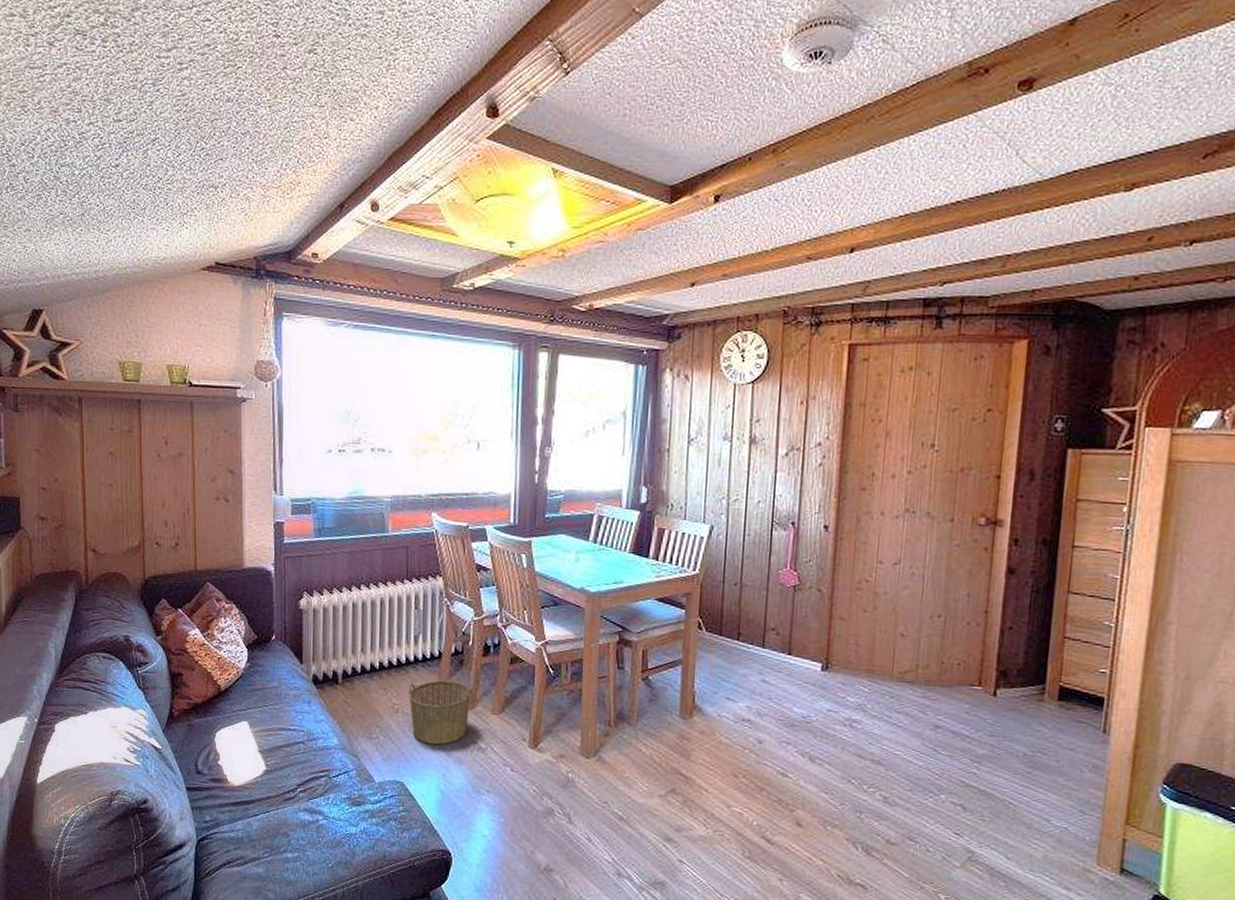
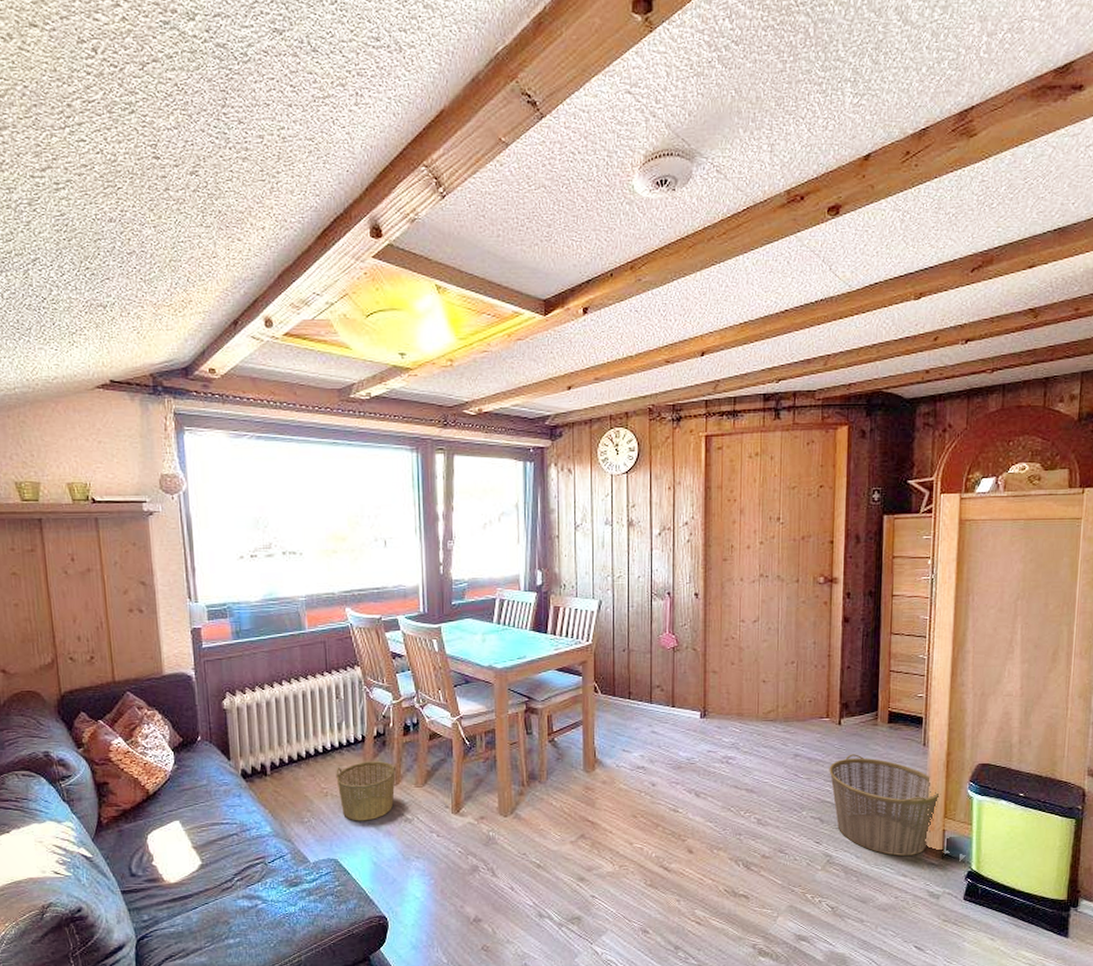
basket: none [977,732,1123,866] -> present [829,754,941,857]

